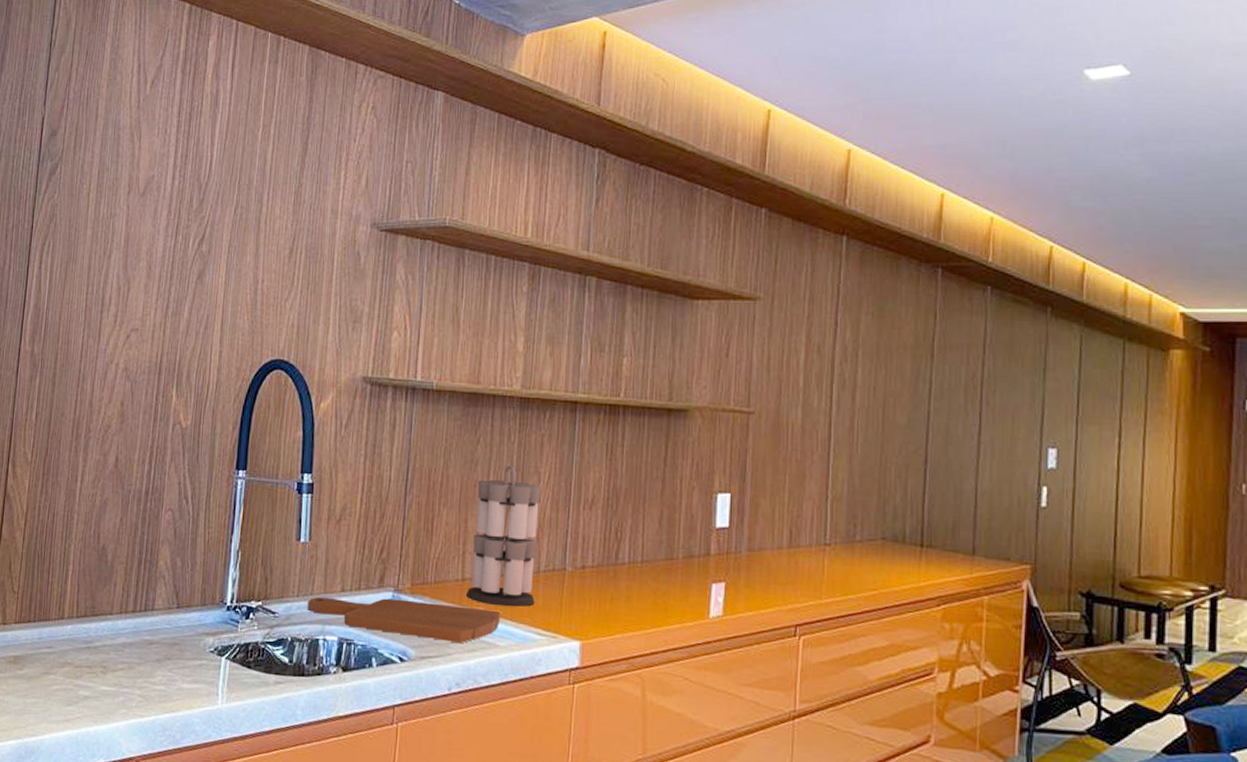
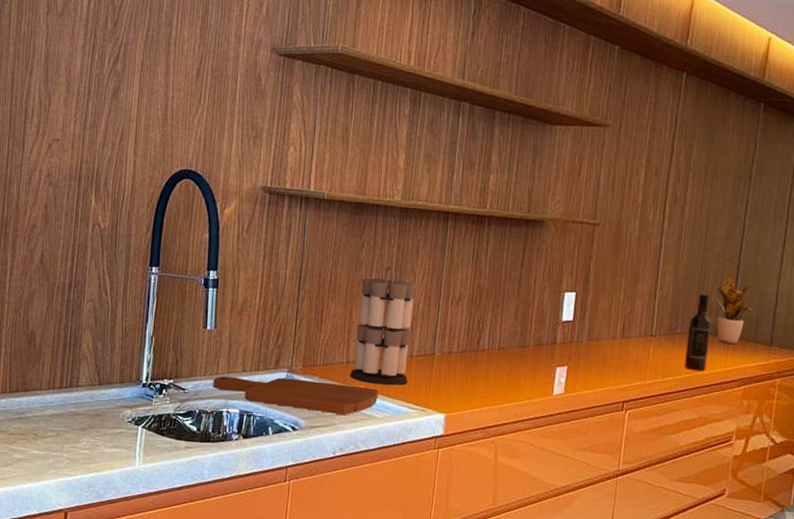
wine bottle: none [867,494,898,588] -> present [683,294,712,372]
potted plant: none [896,472,947,555] -> present [713,277,753,345]

